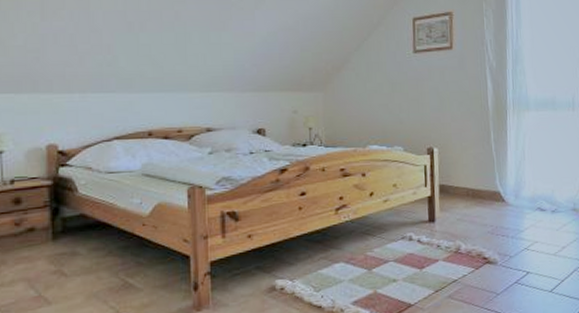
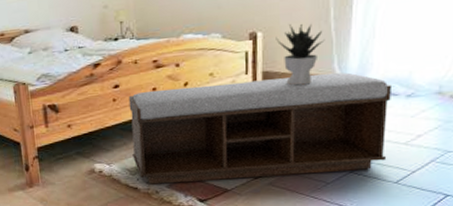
bench: none [315,188,542,302] -> present [128,72,391,185]
potted plant: none [449,143,488,199] -> present [276,23,325,86]

